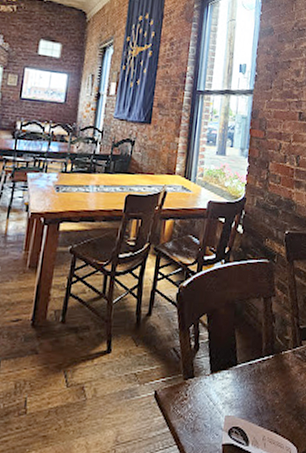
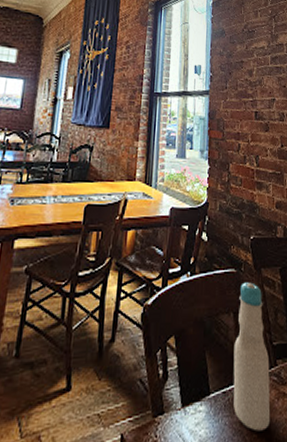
bottle: none [258,272,296,398] -> present [233,282,271,432]

